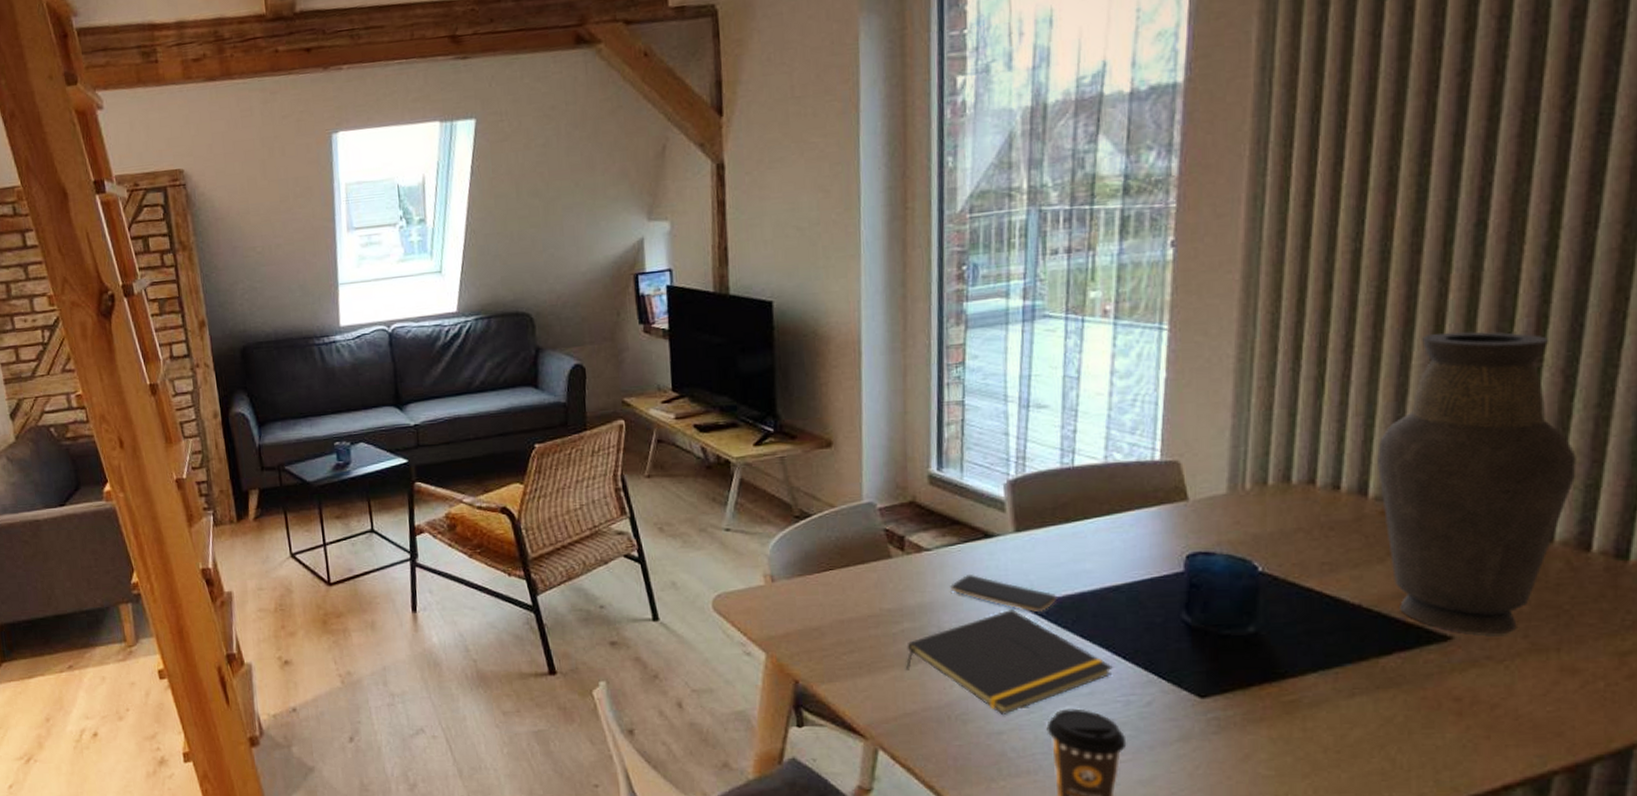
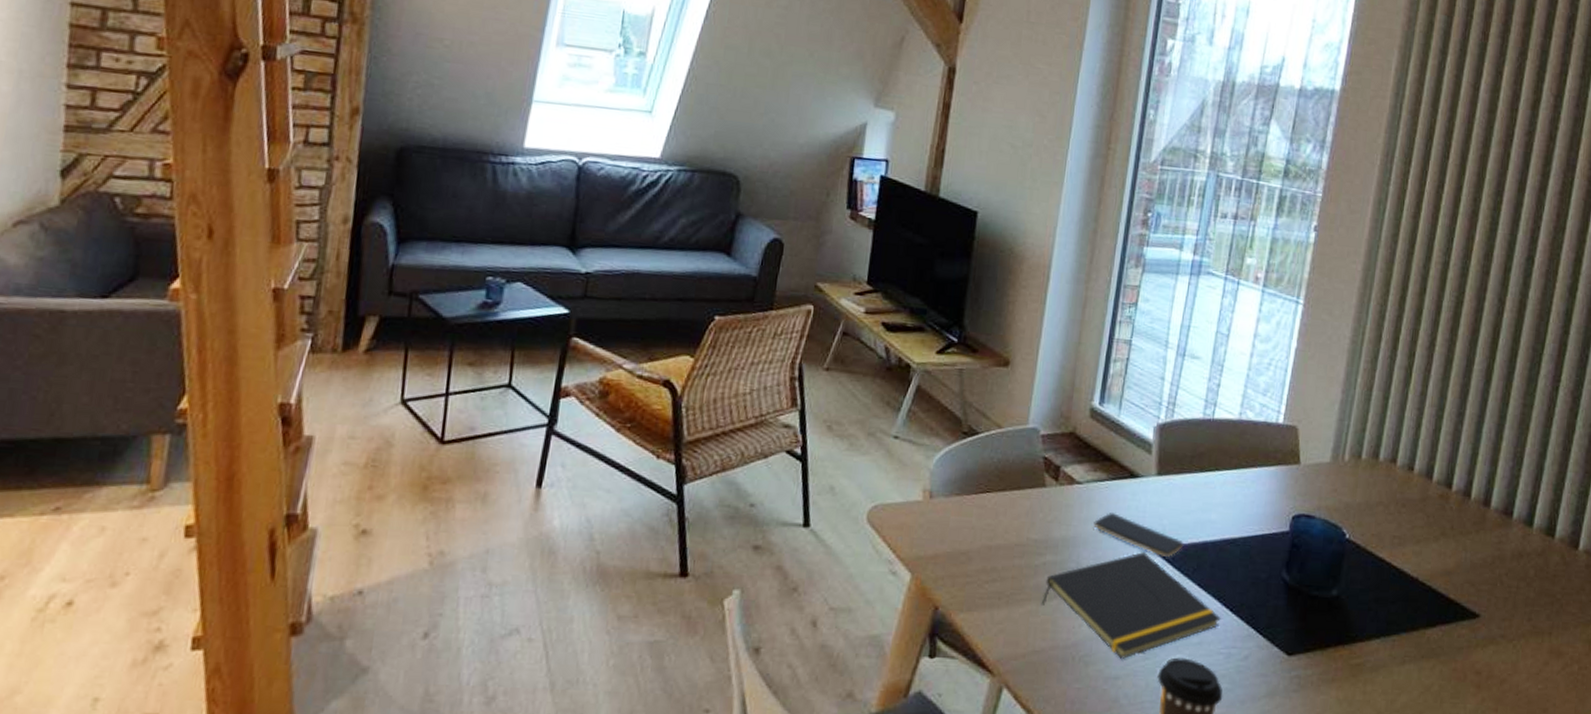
vase: present [1377,331,1577,634] -> none [1442,345,1575,615]

